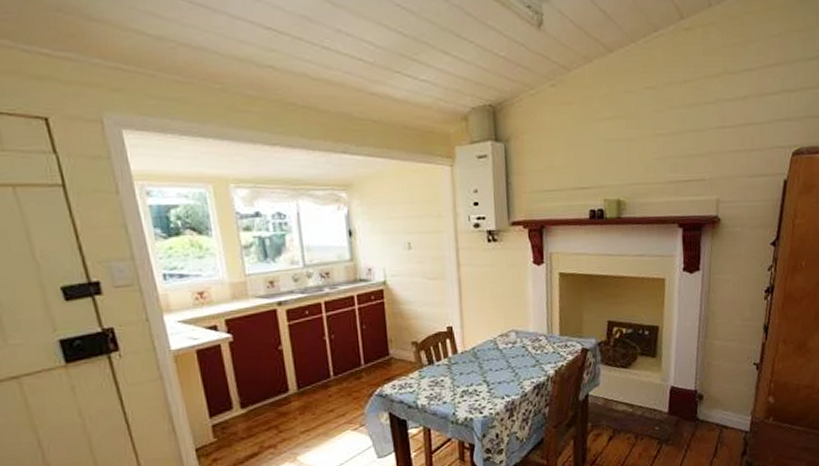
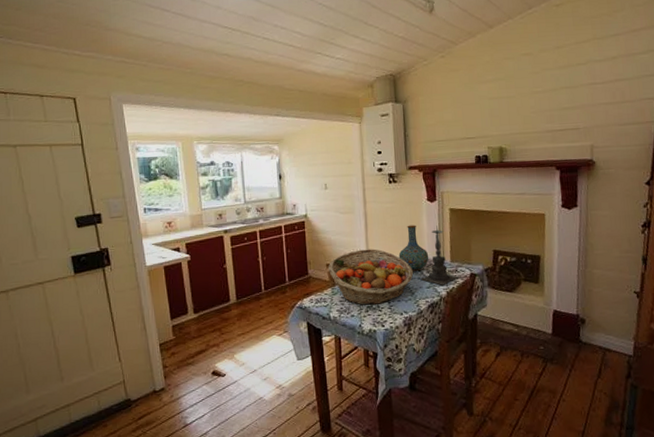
fruit basket: none [414,322,517,390] -> present [328,249,414,305]
vase: none [499,292,535,347] -> present [398,225,429,271]
candle holder: none [524,293,569,363] -> present [420,225,459,286]

